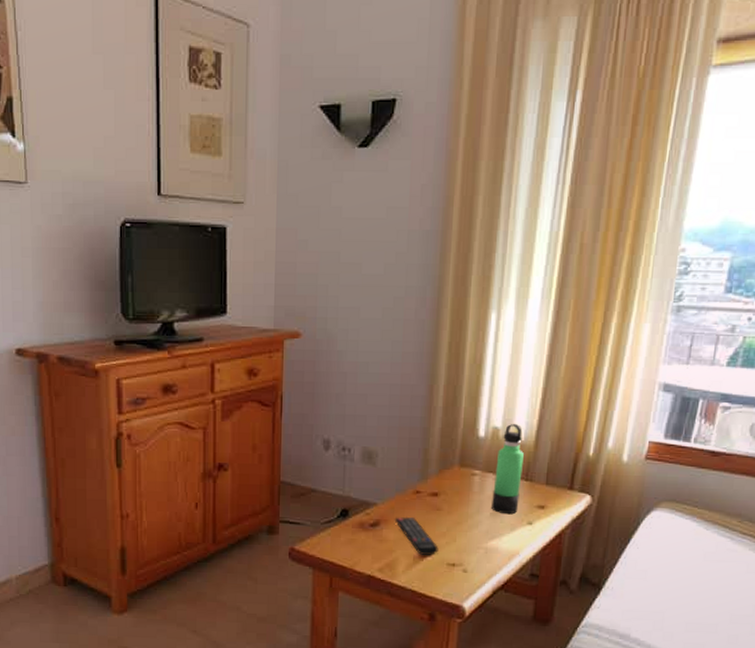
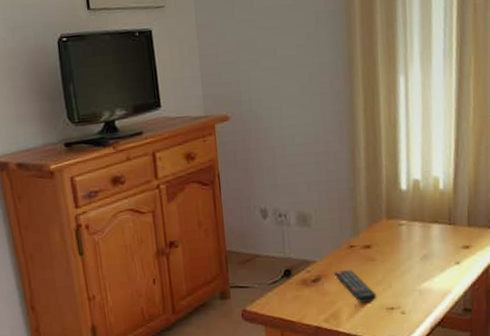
thermos bottle: present [492,424,524,514] -> none [420,174,445,257]

